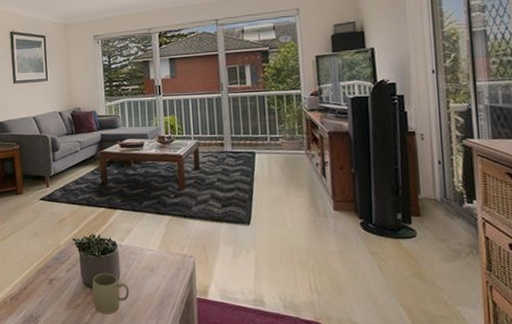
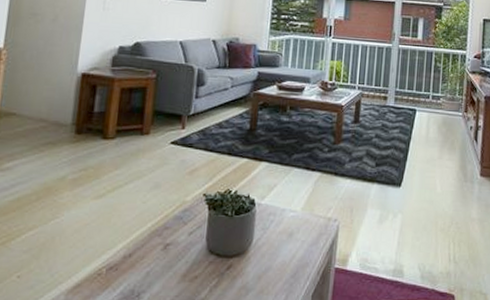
mug: present [92,272,130,314] -> none [215,236,262,288]

